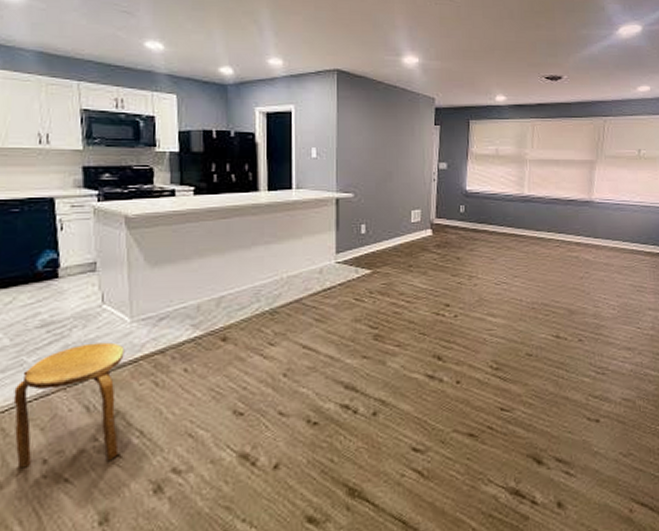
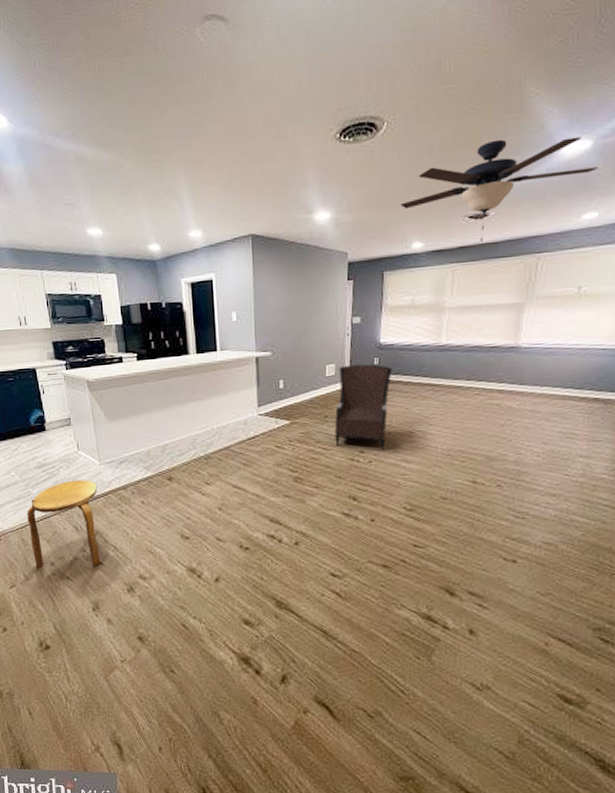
armchair: none [419,211,478,303] -> present [334,364,392,450]
ceiling fan: none [484,13,648,101] -> present [400,136,599,242]

